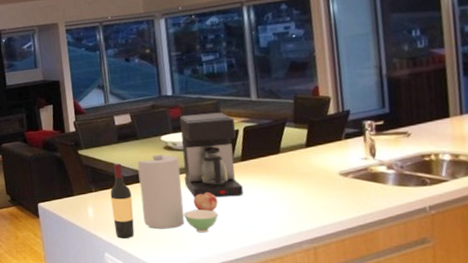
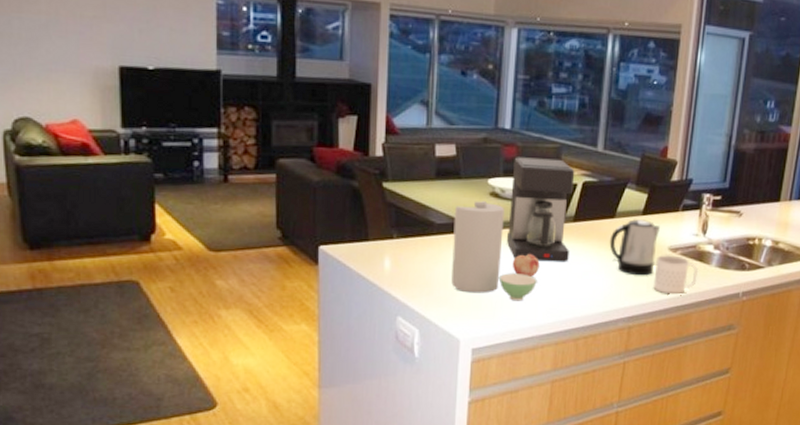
wine bottle: present [110,163,135,238] -> none [414,206,442,300]
kettle: none [278,151,329,201] -> present [609,219,660,275]
mug: none [328,178,376,216] -> present [653,254,699,295]

